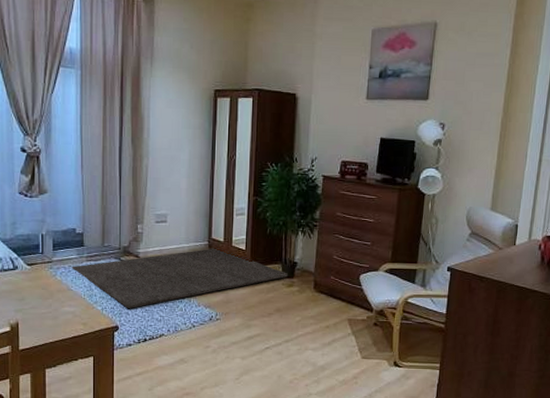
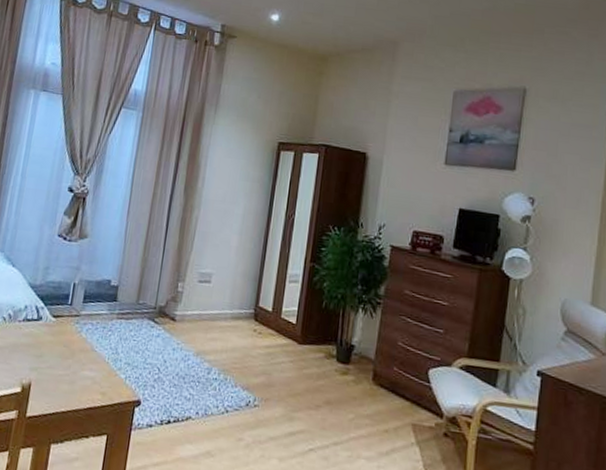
rug: present [71,248,288,309] -> none [99,317,343,382]

